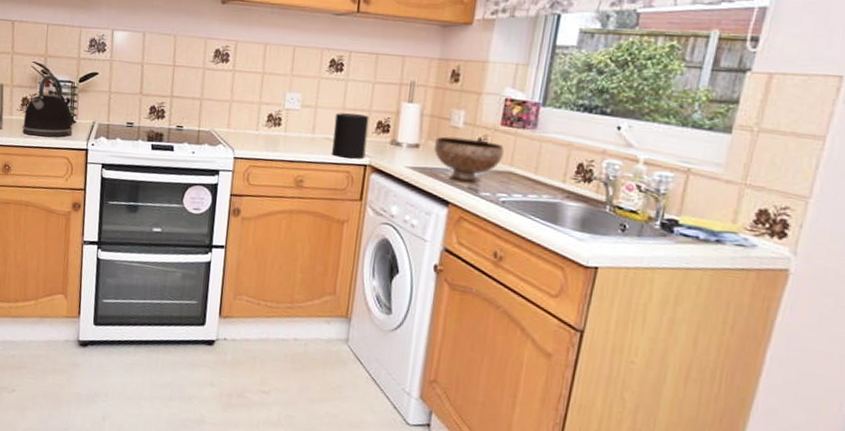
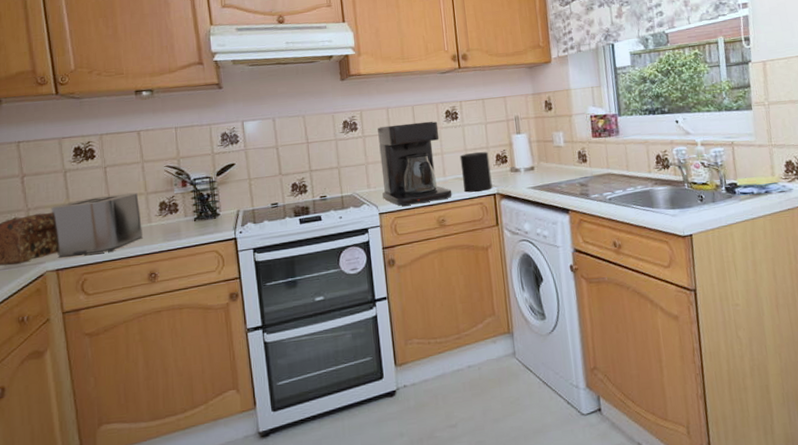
kettle: present [22,75,73,138] -> none [163,174,218,238]
coffee maker: none [241,63,319,158] -> present [378,121,452,207]
bowl: present [433,136,504,184] -> none [545,152,601,192]

